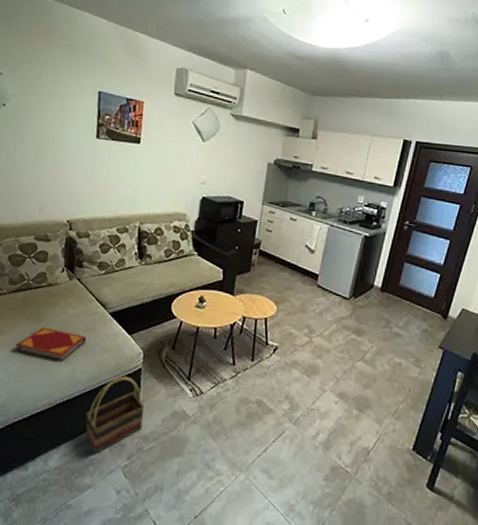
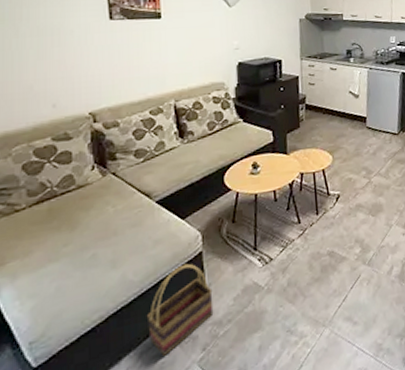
hardback book: present [15,327,87,362] -> none [48,232,134,271]

